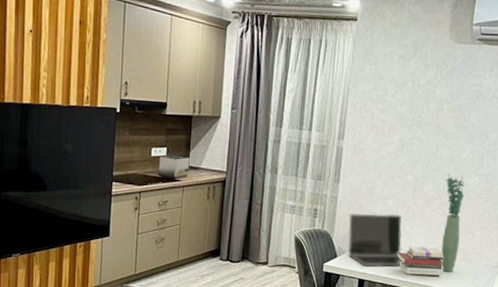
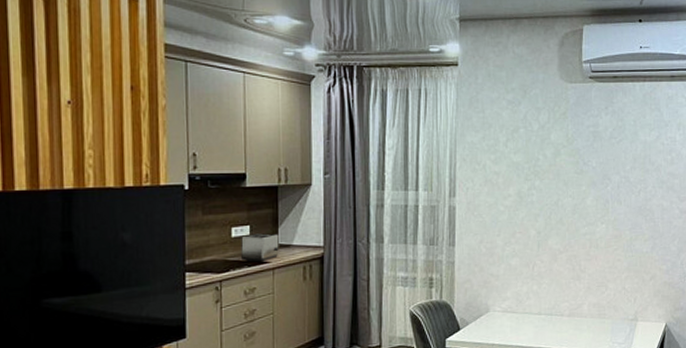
laptop: present [348,212,403,267] -> none [469,274,533,336]
books: present [397,246,444,277] -> none [527,306,579,340]
vase: present [441,173,465,272] -> none [571,223,593,332]

